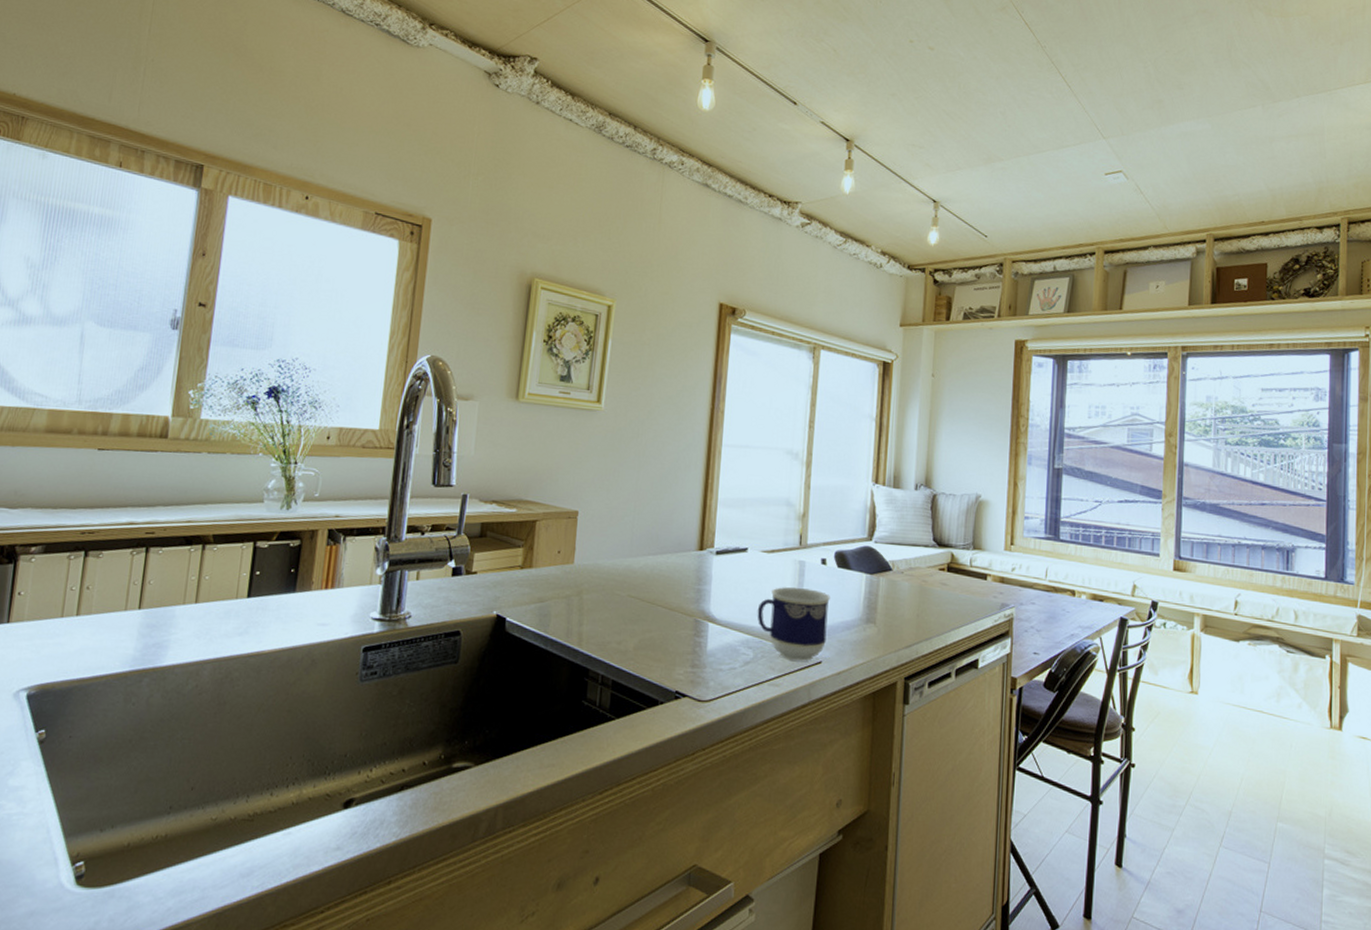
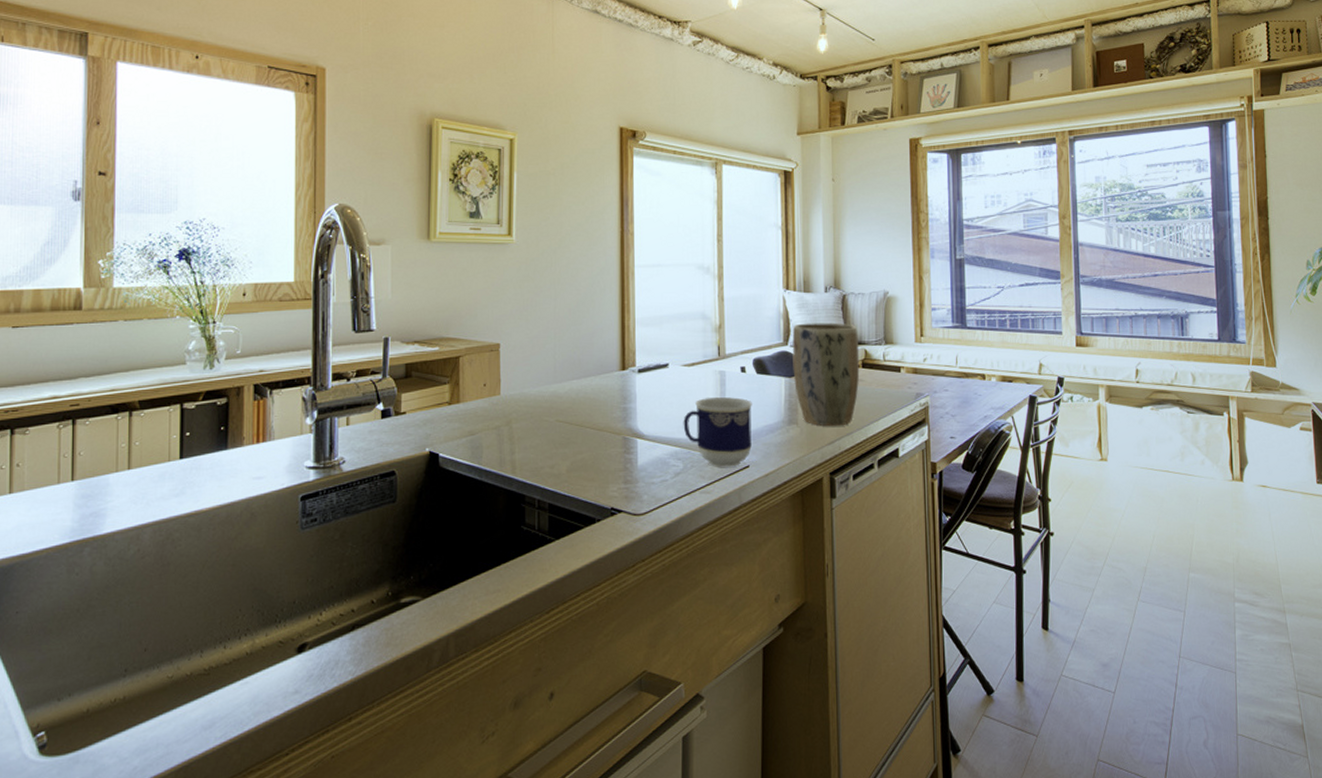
plant pot: none [875,519,946,630] -> present [792,322,860,427]

